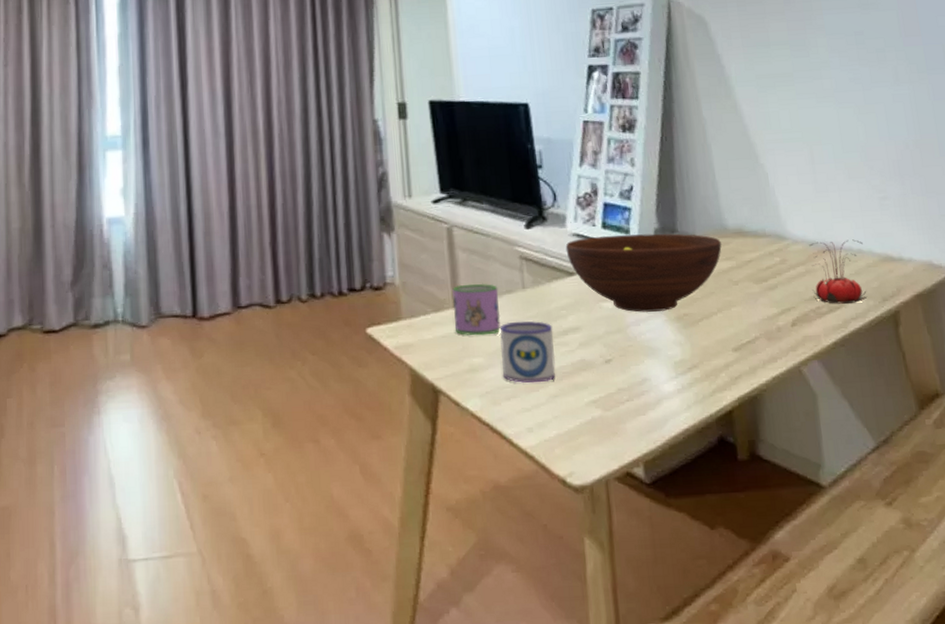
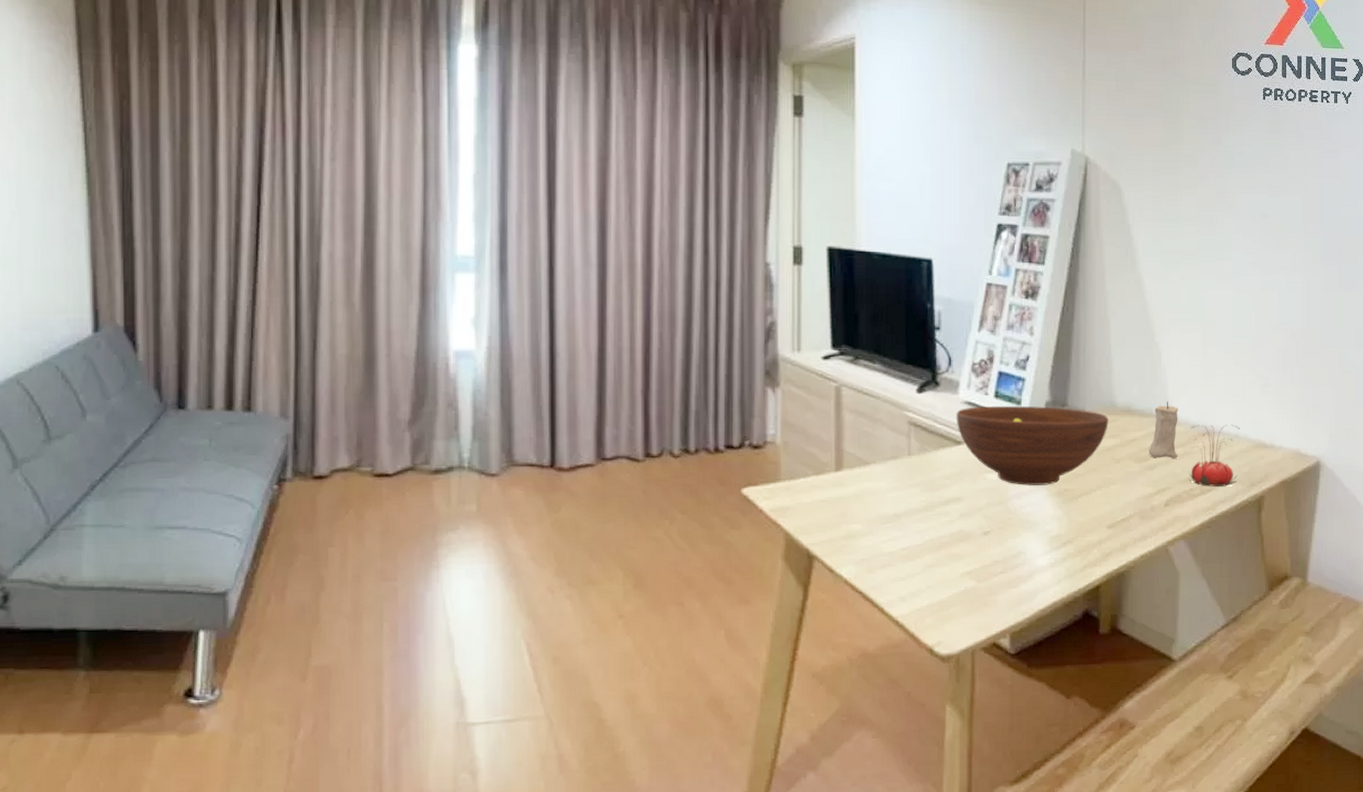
mug: present [452,283,501,336] -> none [835,447,883,502]
mug: present [499,320,556,383] -> none [880,488,935,552]
candle: none [767,221,800,278] -> present [1149,401,1178,458]

